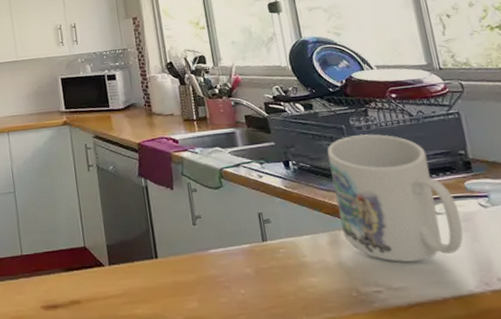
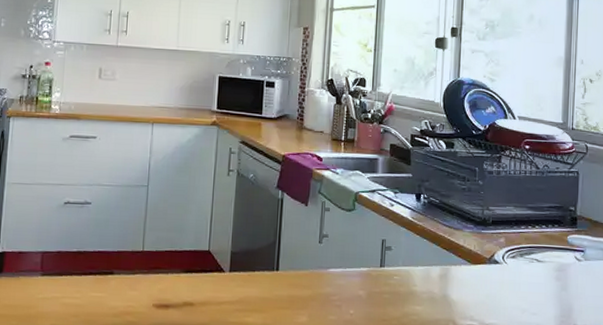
mug: present [327,134,464,262] -> none [454,178,557,302]

